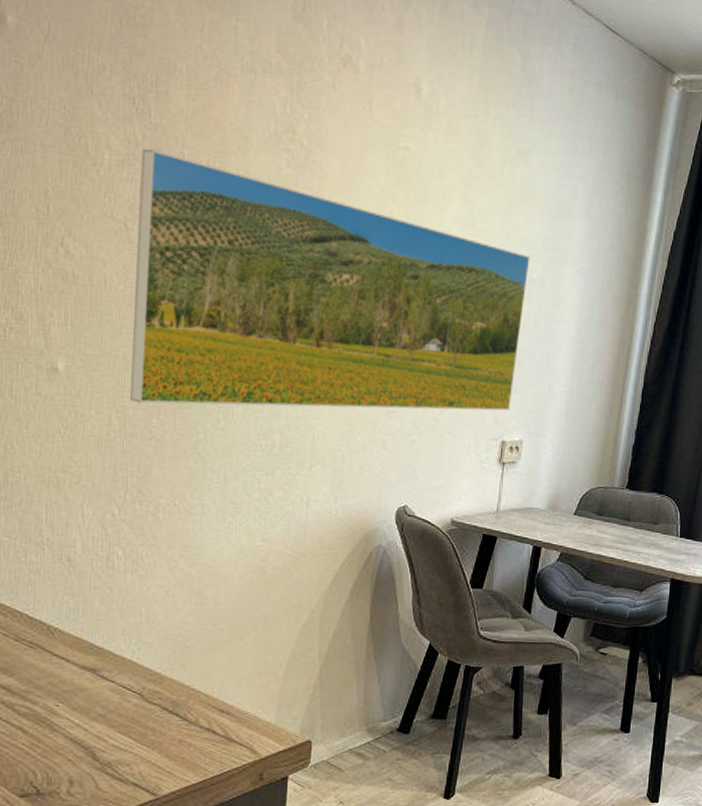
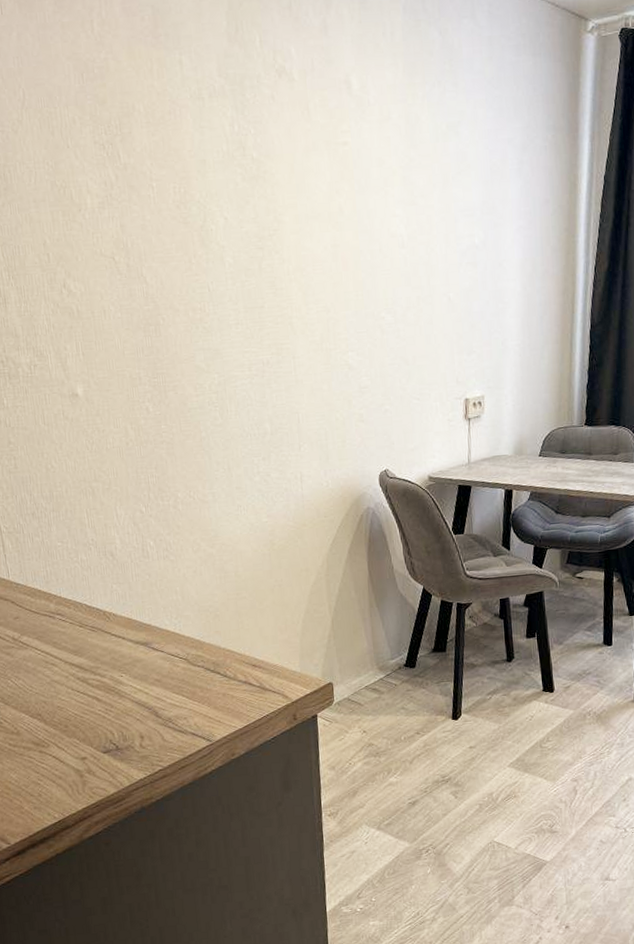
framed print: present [130,148,530,411] -> none [117,187,471,414]

